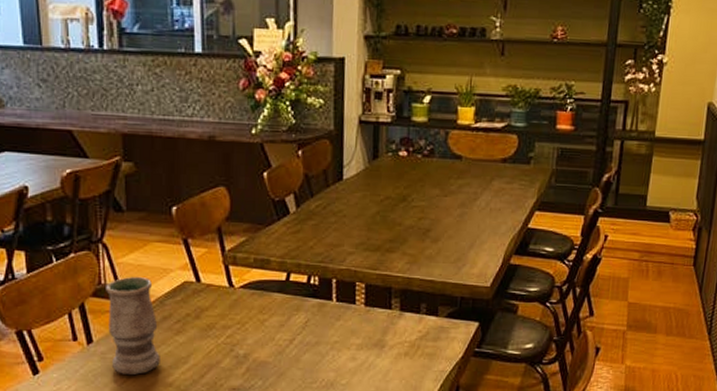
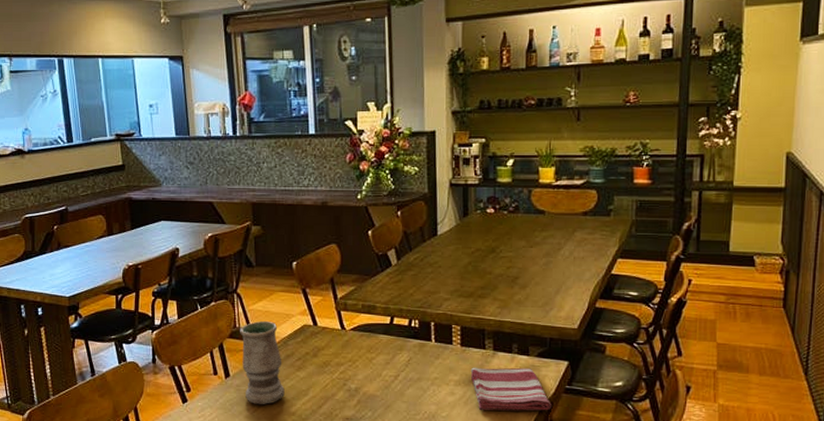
dish towel: none [374,329,459,377] -> present [470,367,552,411]

